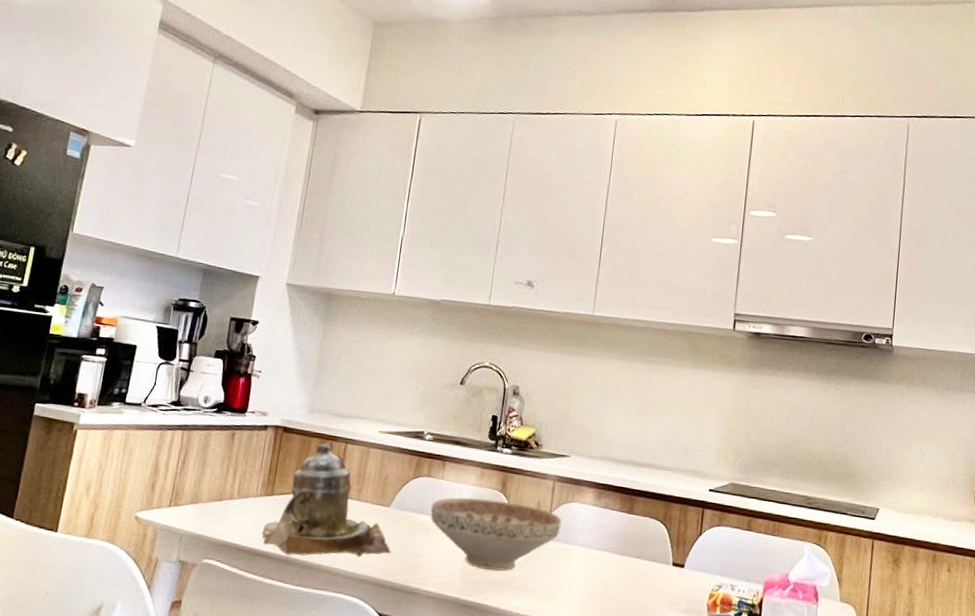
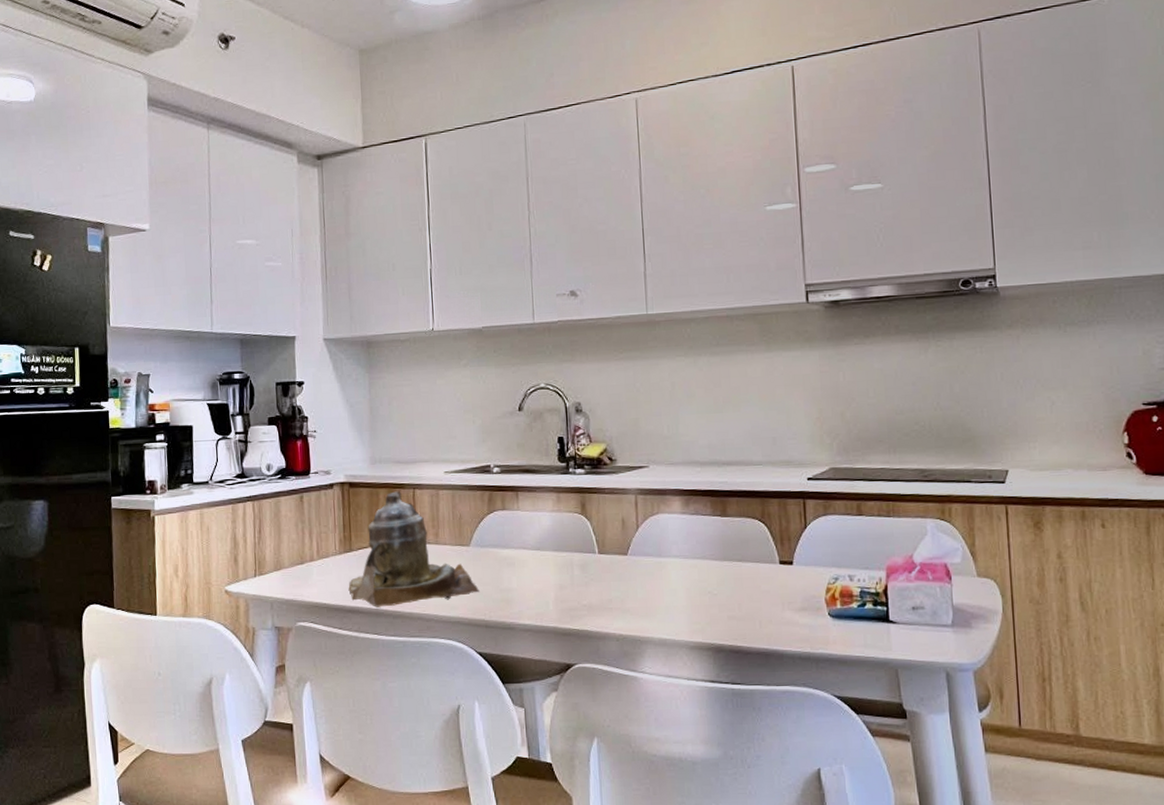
decorative bowl: present [430,497,562,571] -> none [511,523,651,595]

